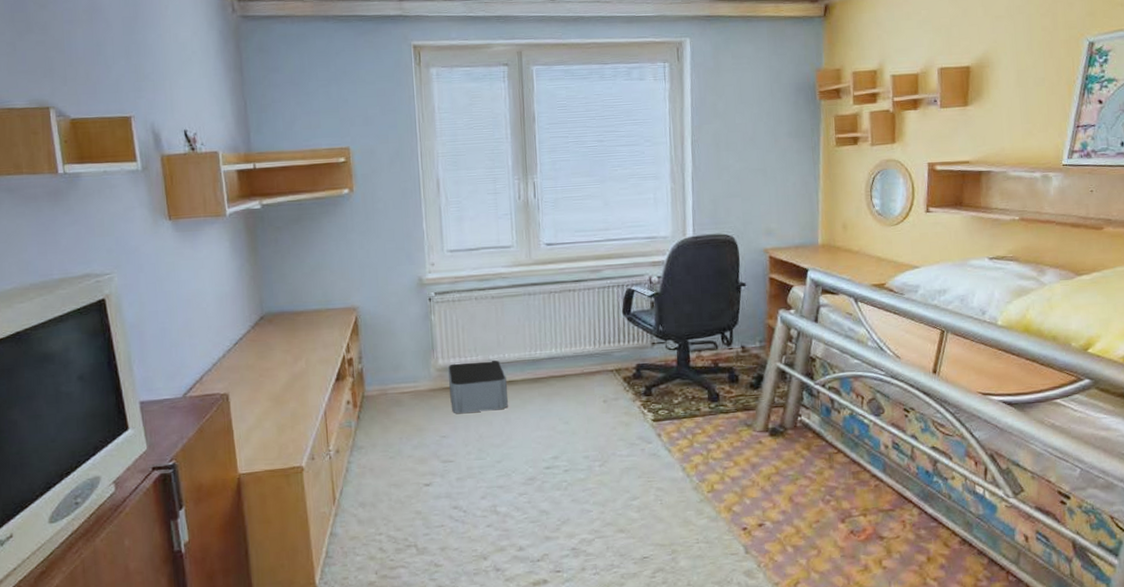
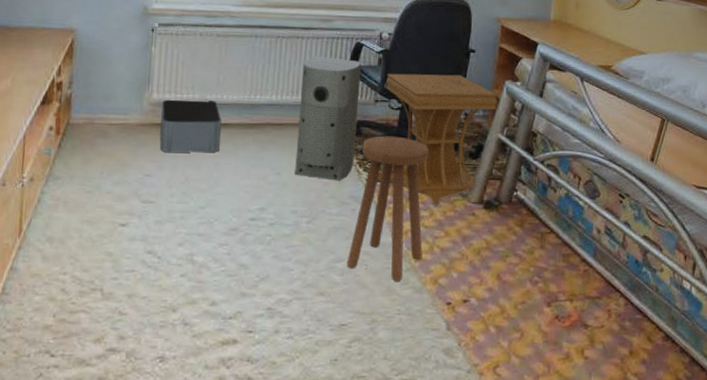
air purifier: none [578,306,638,424] -> present [295,56,361,181]
stool: none [642,375,714,514] -> present [347,135,429,283]
side table: none [660,309,773,437] -> present [377,73,497,205]

